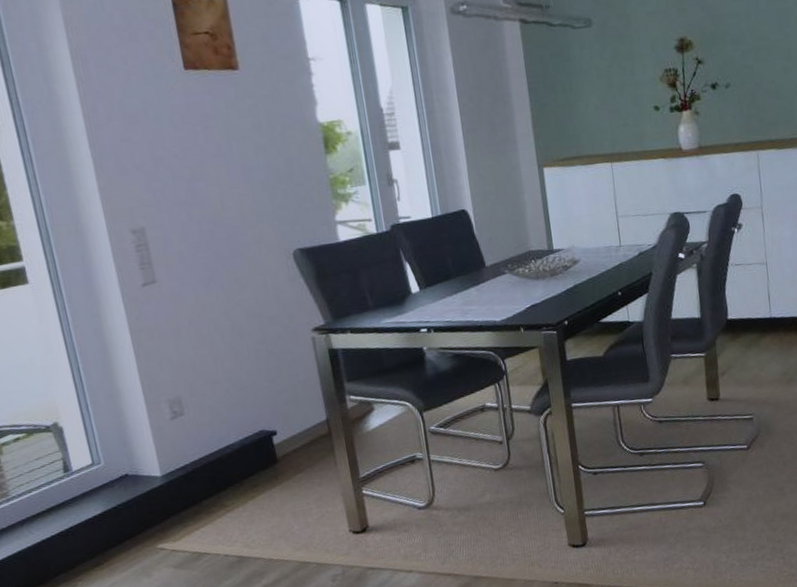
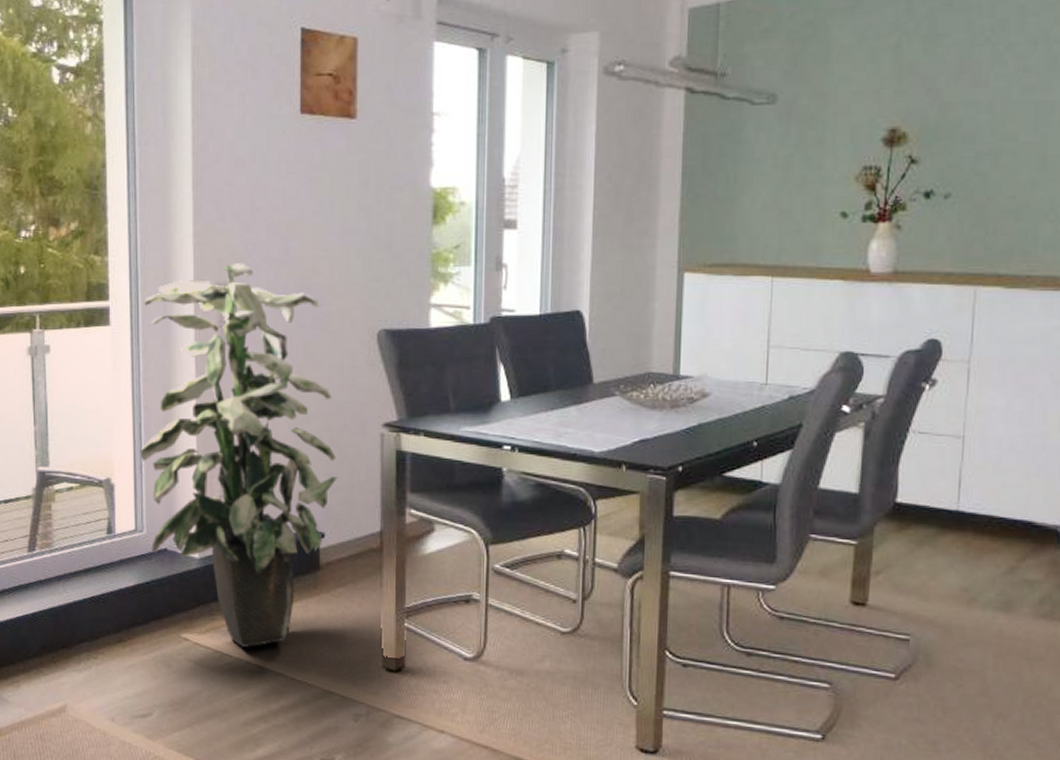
indoor plant: none [60,209,280,544] -> present [140,263,337,648]

